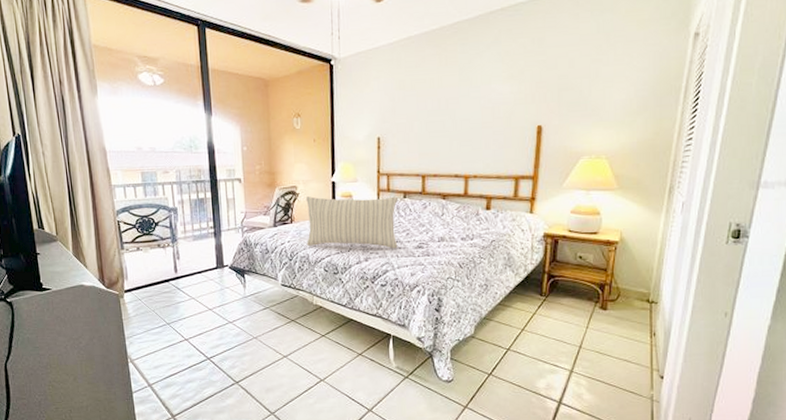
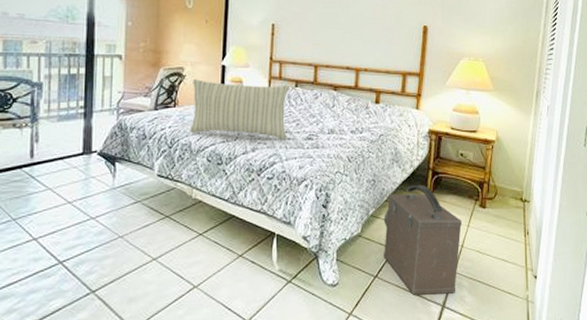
suitcase: none [497,288,580,392] -> present [384,184,462,295]

